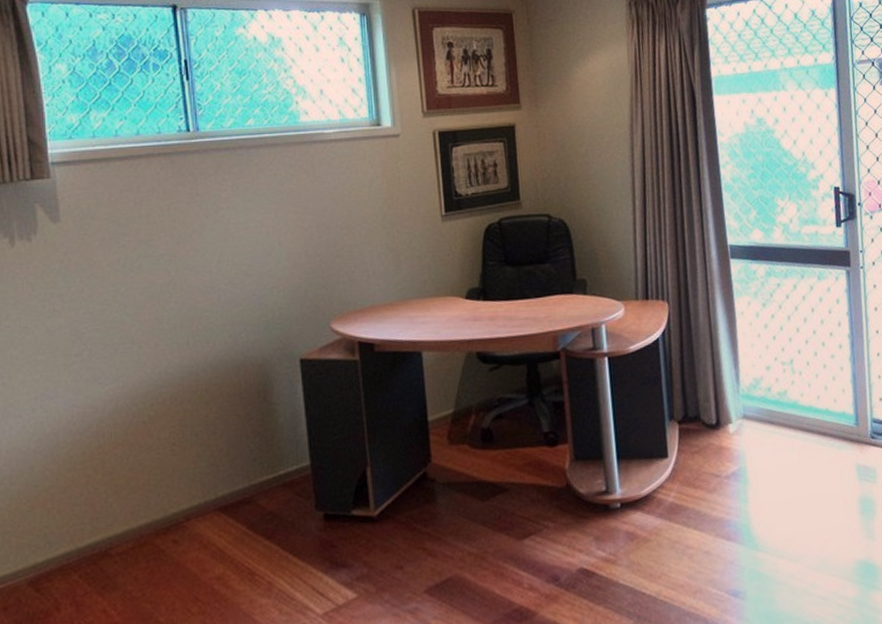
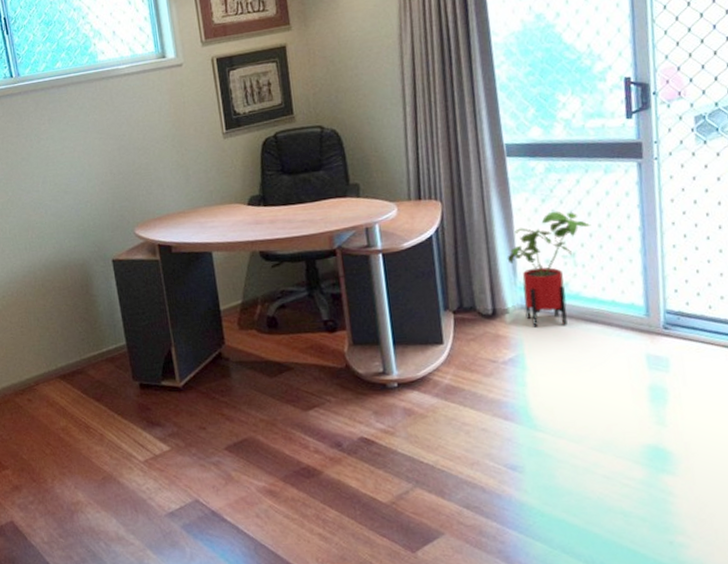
house plant: none [730,316,807,438] -> present [507,211,592,328]

